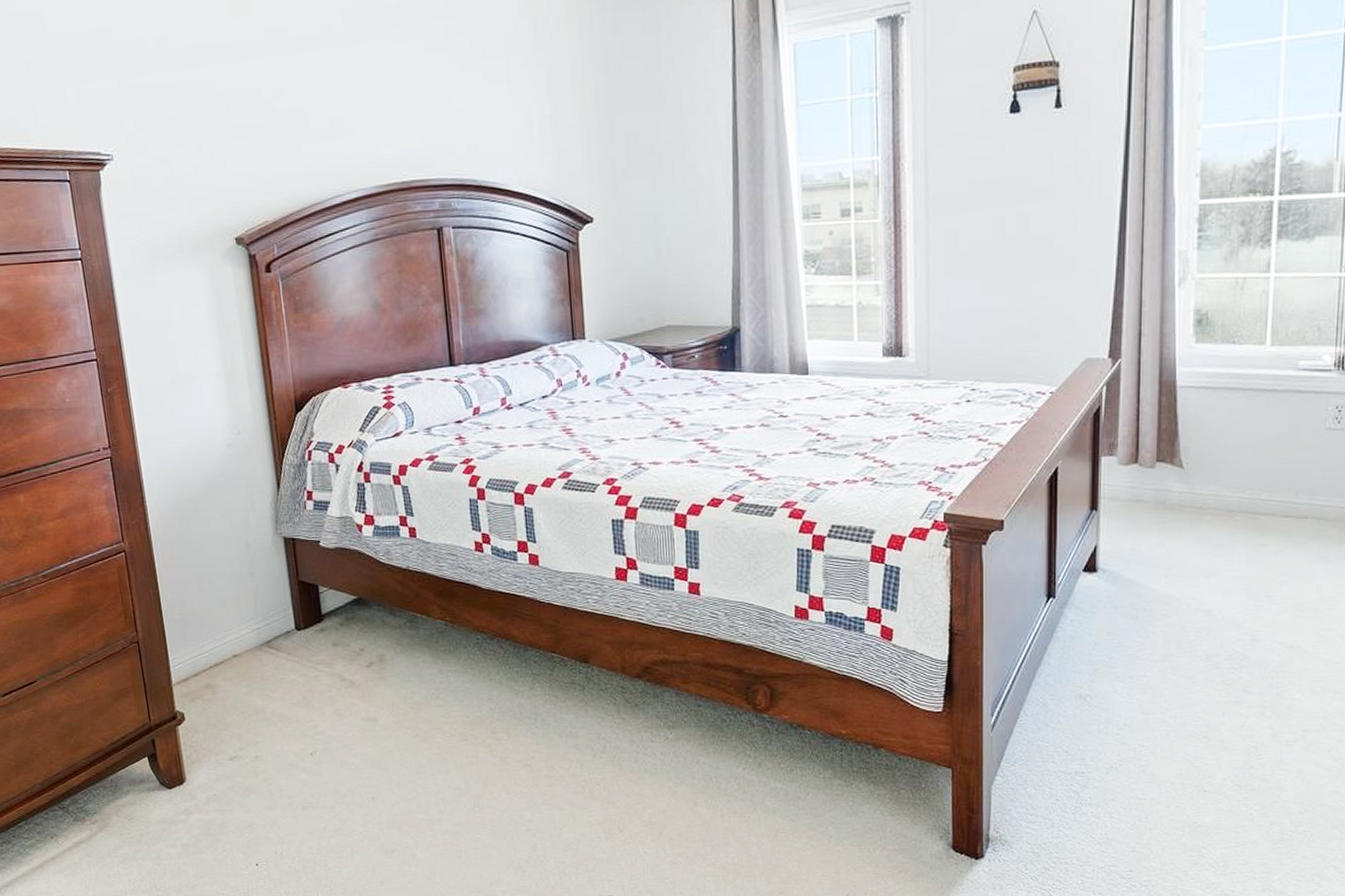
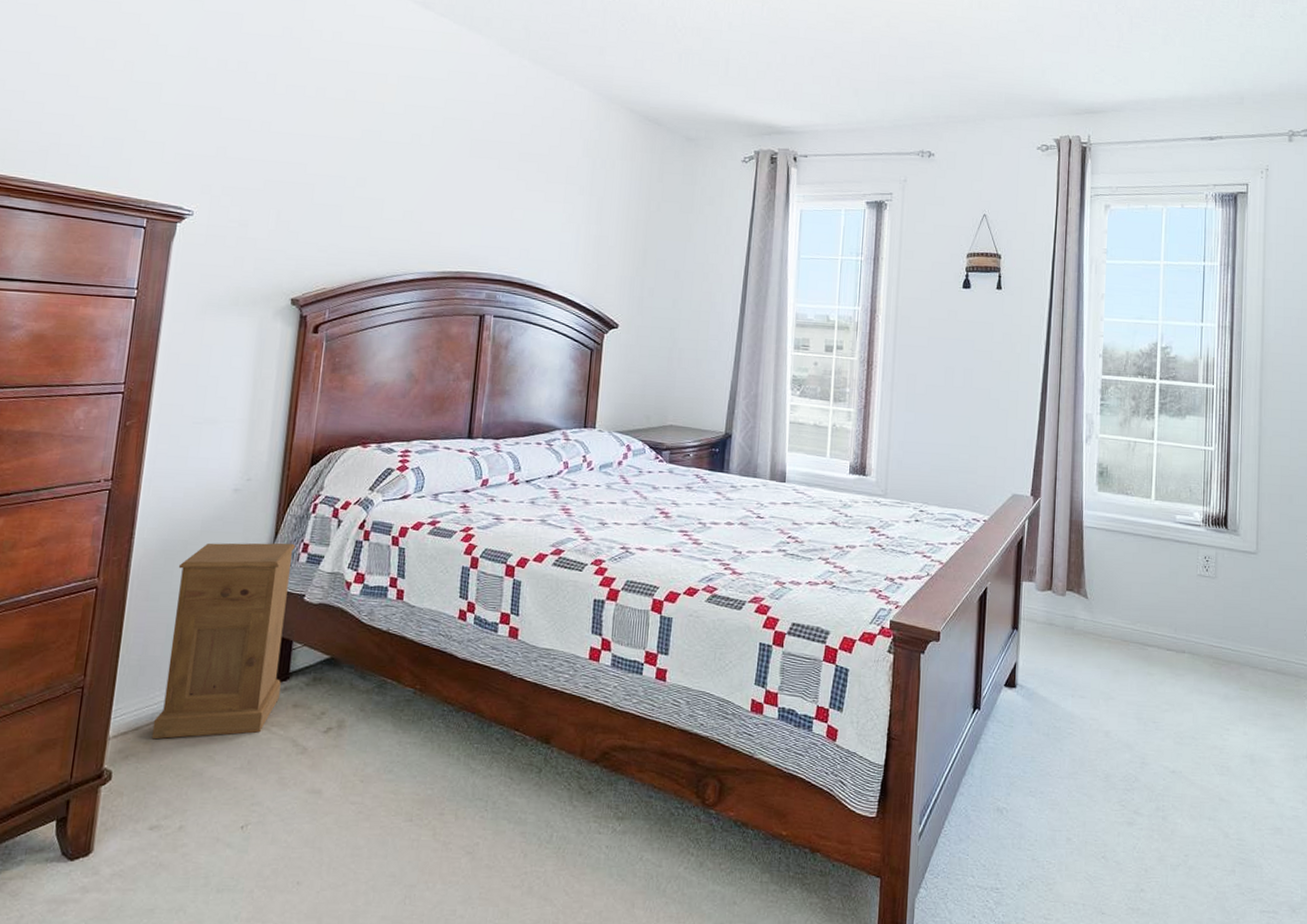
nightstand: none [193,492,318,683] -> present [151,542,295,740]

